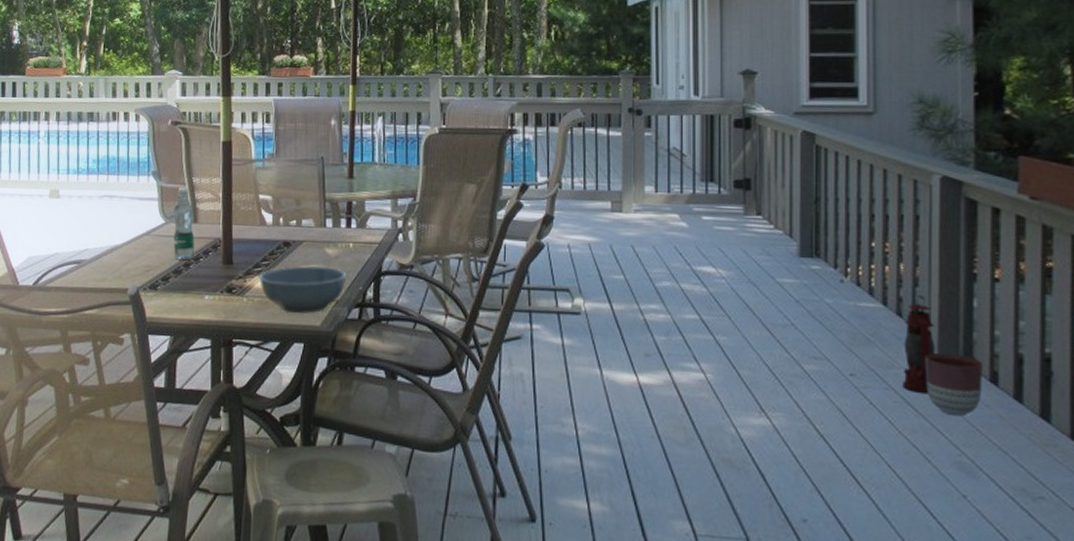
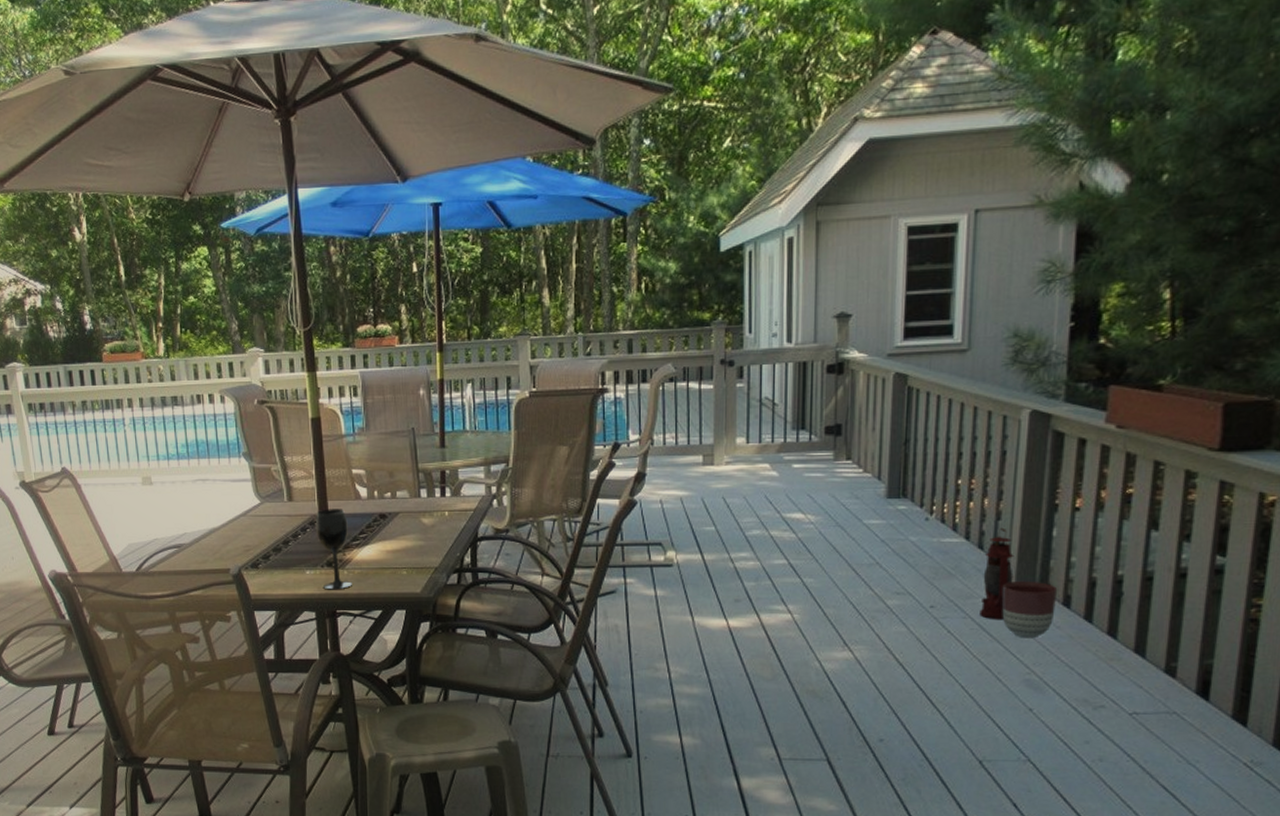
bottle: present [173,189,195,261] -> none [268,468,292,538]
wine glass: none [218,233,251,318] -> present [315,509,352,590]
bowl: present [259,265,347,313] -> none [357,535,444,583]

